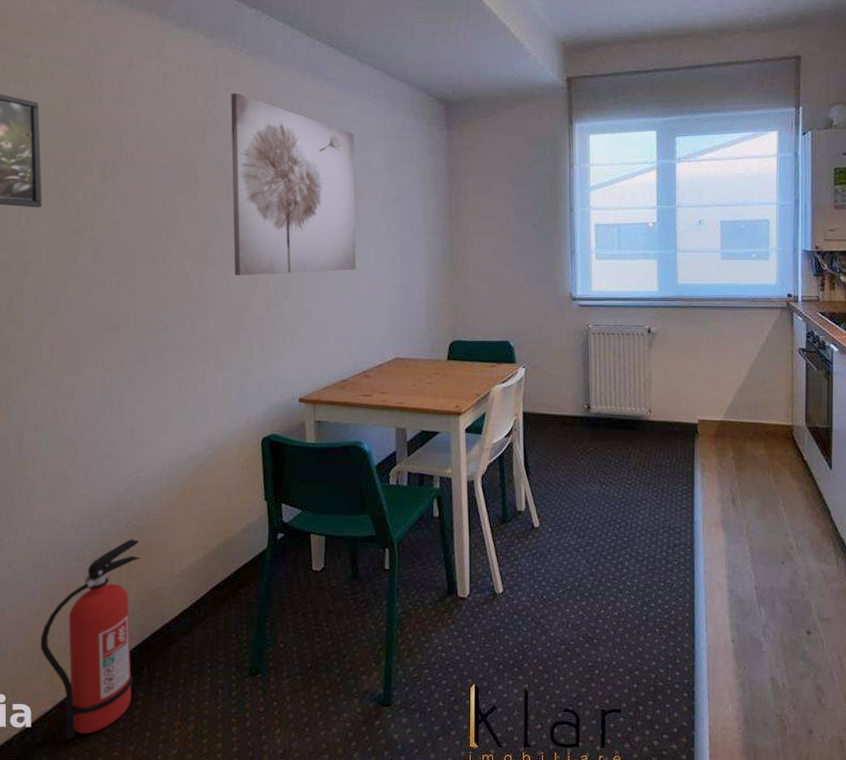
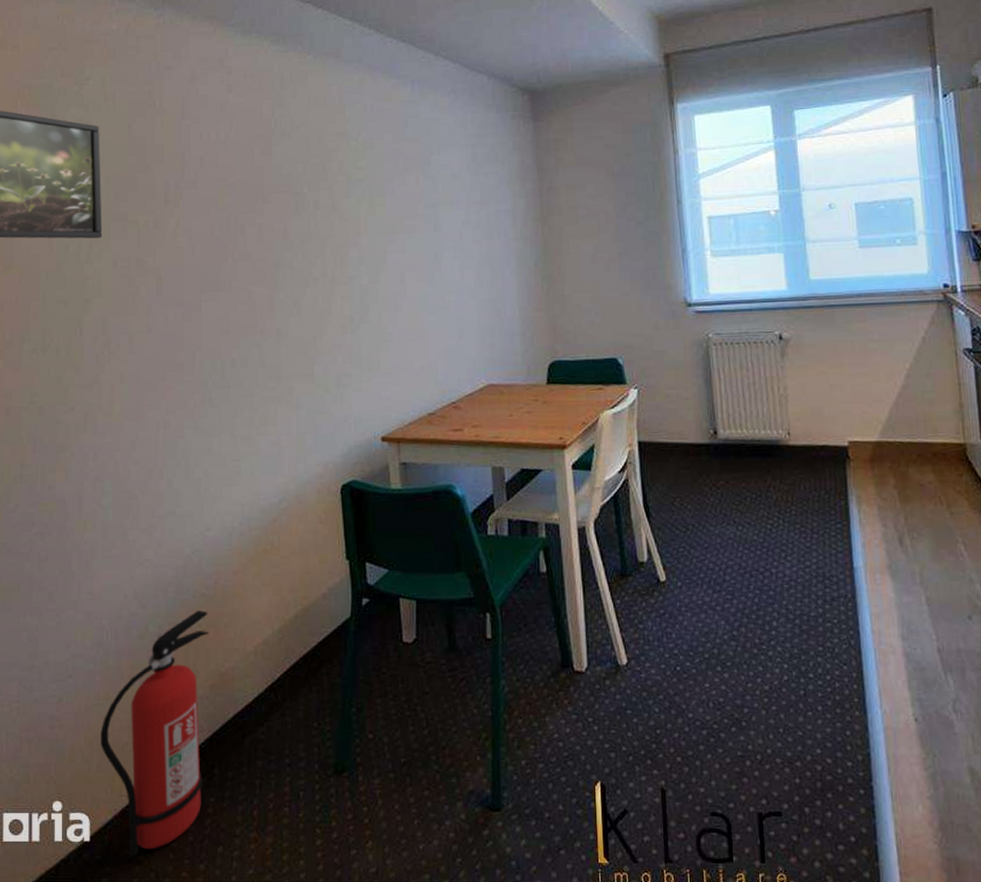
wall art: present [231,92,357,276] -> none [298,99,440,301]

